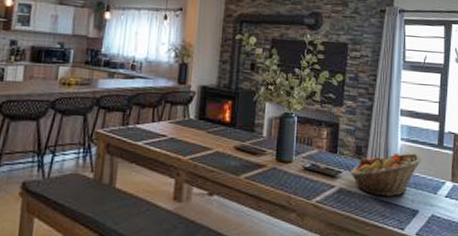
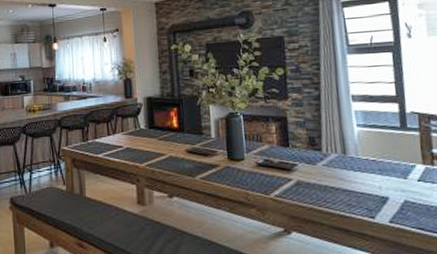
fruit basket: present [349,152,423,196] -> none [305,138,385,185]

